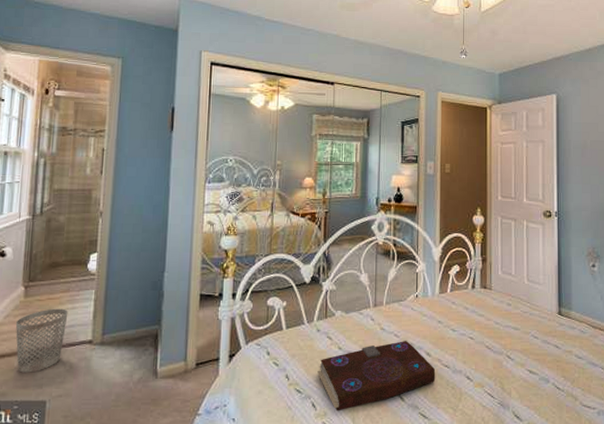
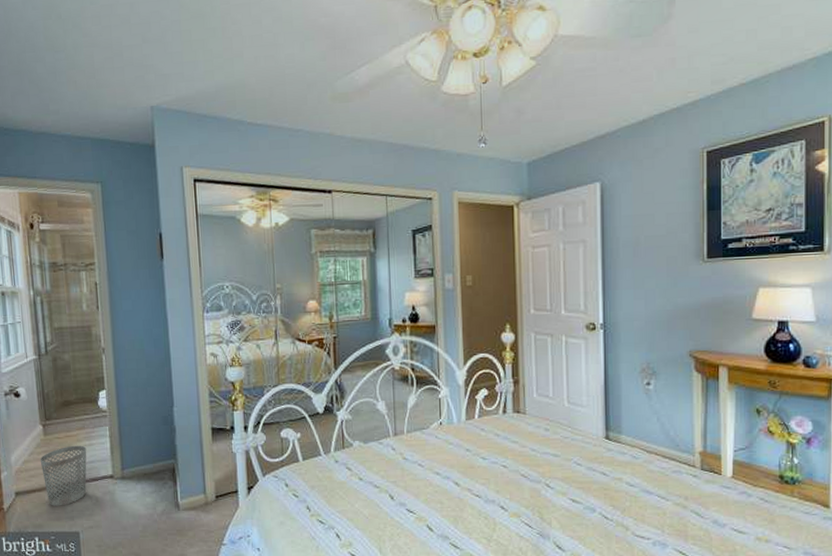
book: present [317,341,436,411] -> none [339,470,466,542]

